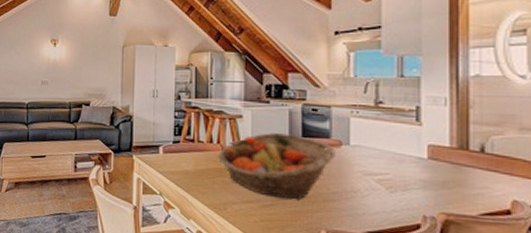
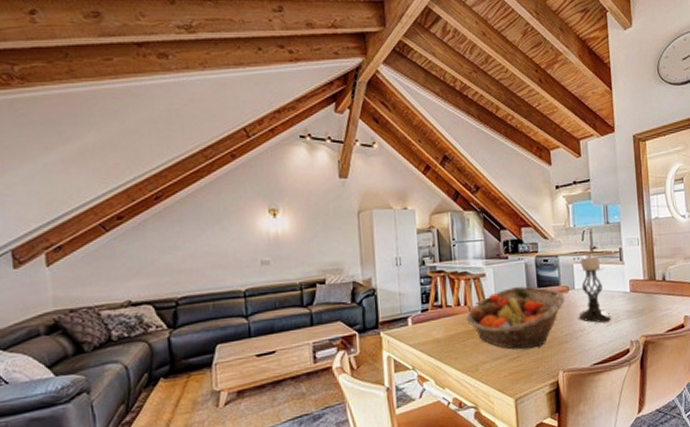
candle holder: none [351,108,397,188] -> present [577,253,611,323]

